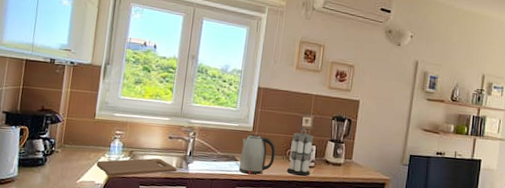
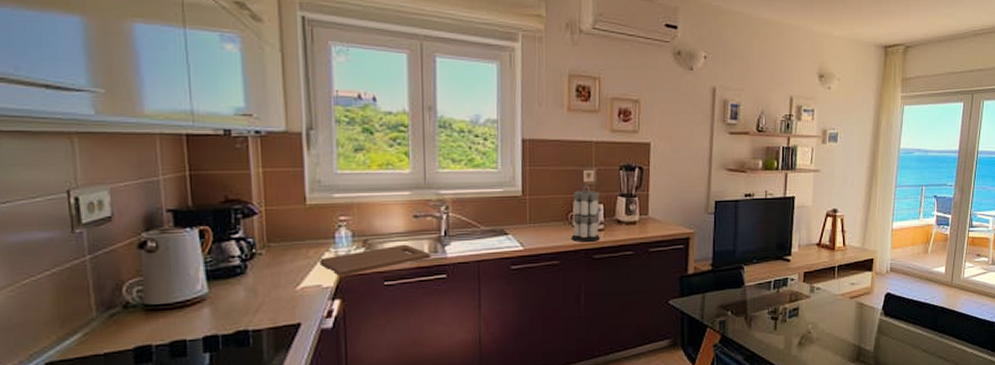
kettle: present [239,134,276,175] -> none [510,199,555,250]

